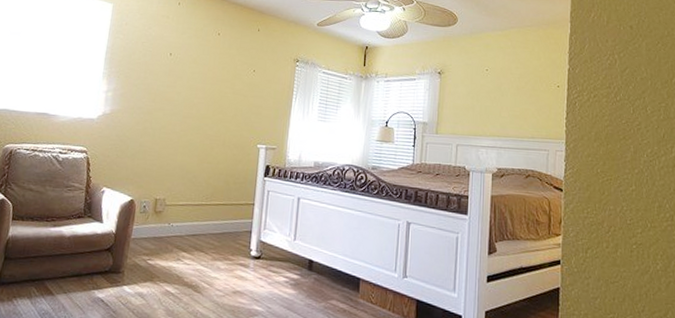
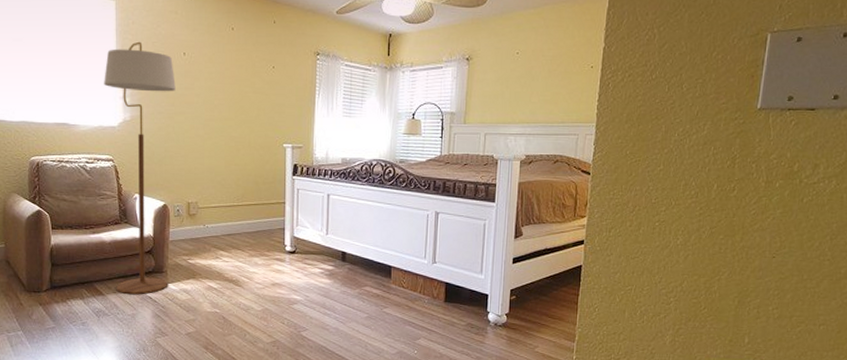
floor lamp: none [67,41,159,297] -> present [104,41,176,295]

